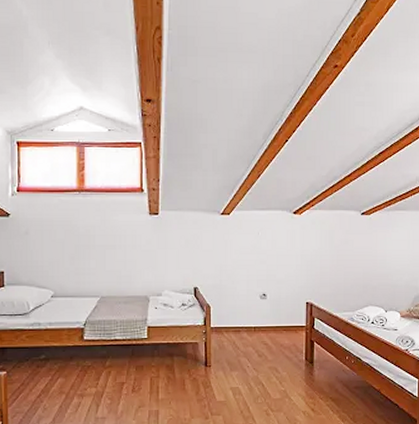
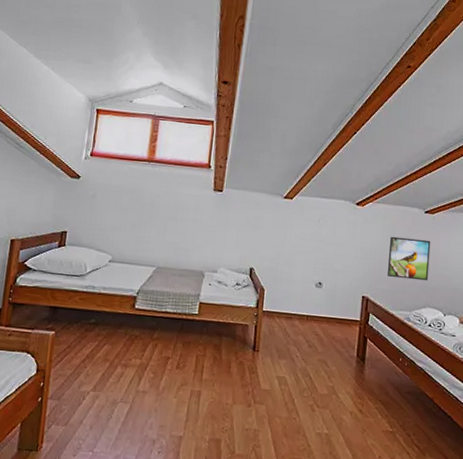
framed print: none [328,241,369,281] -> present [387,236,431,281]

